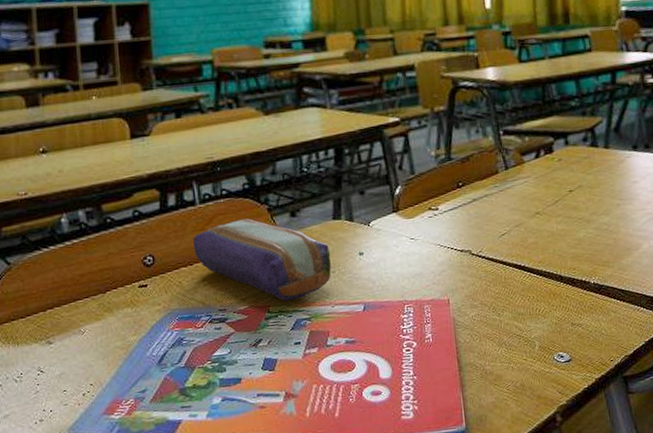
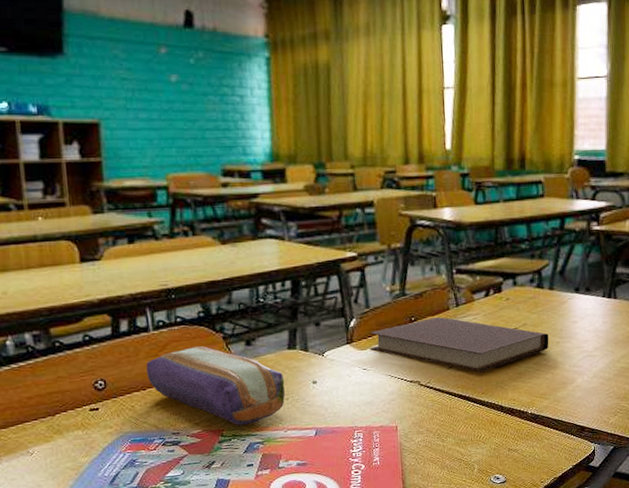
notebook: none [416,181,609,240] -> present [369,317,549,372]

